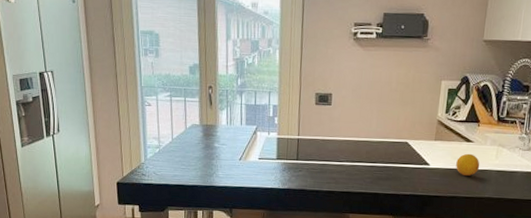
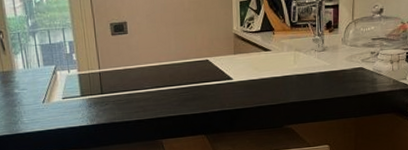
fruit: present [456,153,480,176] -> none [258,62,281,84]

